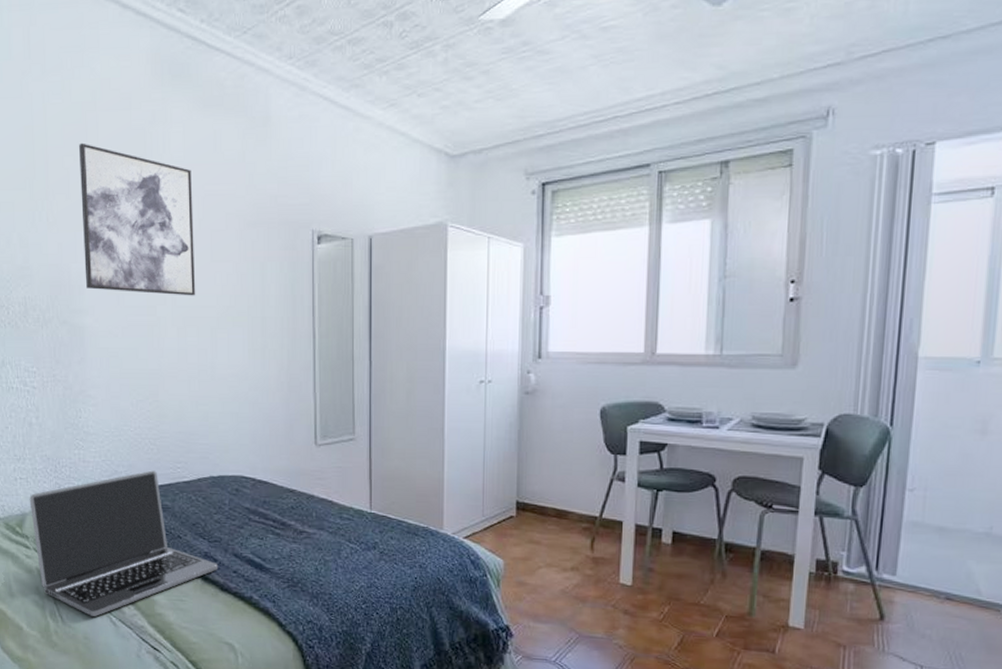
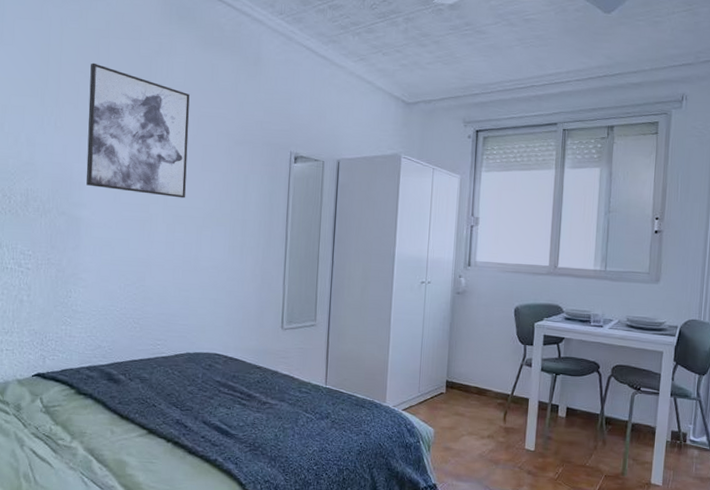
laptop: present [29,470,218,617] -> none [13,346,188,477]

